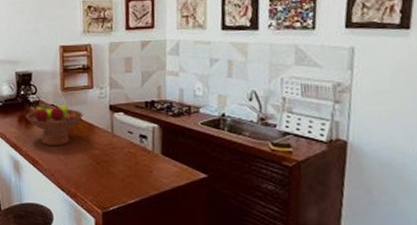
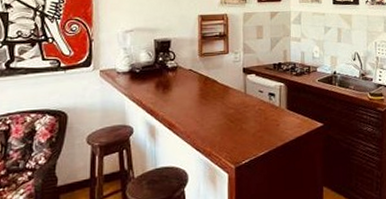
fruit bowl: present [26,103,84,146] -> none [163,69,220,109]

